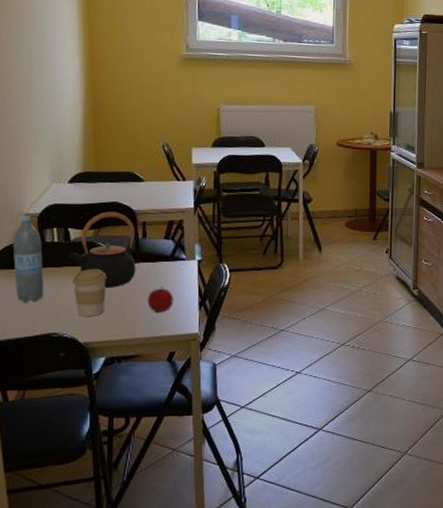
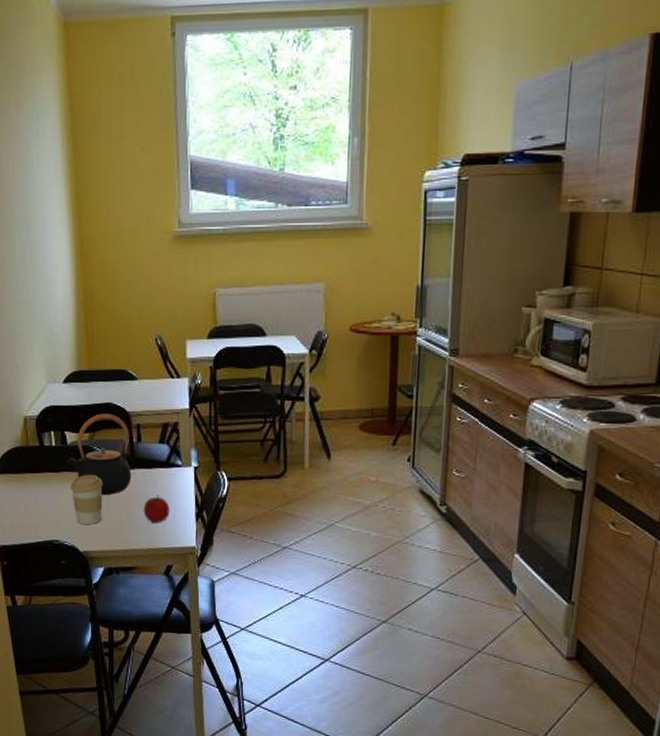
water bottle: present [12,215,45,303] -> none [14,418,45,509]

